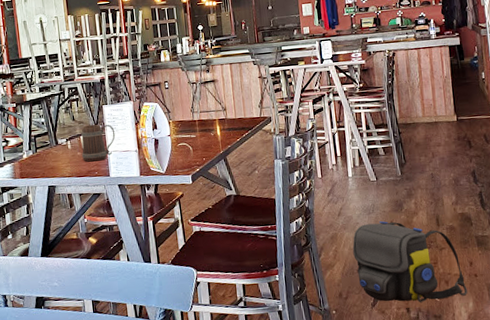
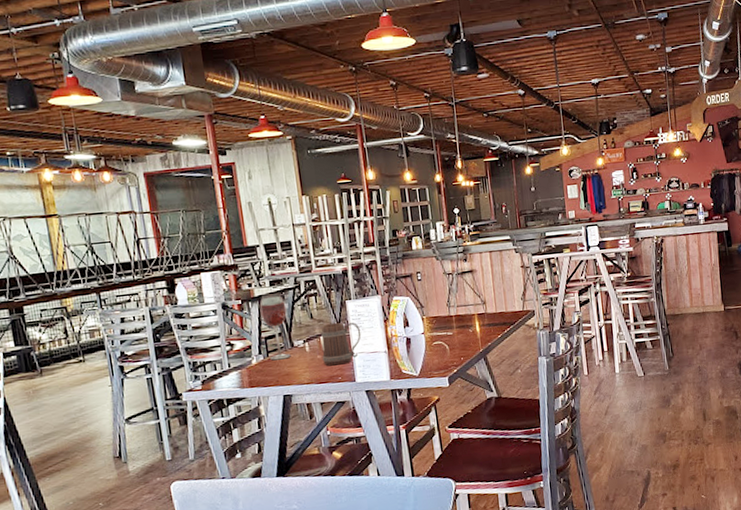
wineglass: none [30,98,56,156] -> present [259,293,291,361]
shoulder bag: present [352,221,467,302] -> none [619,418,732,502]

